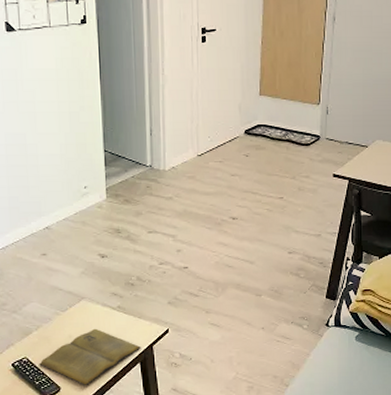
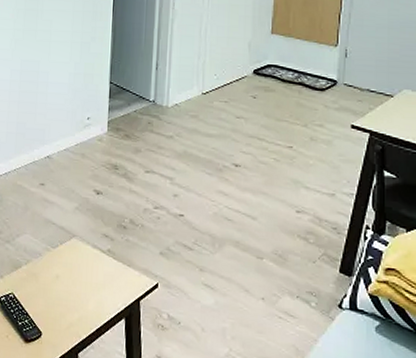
book: present [39,328,141,386] -> none [24,271,128,336]

